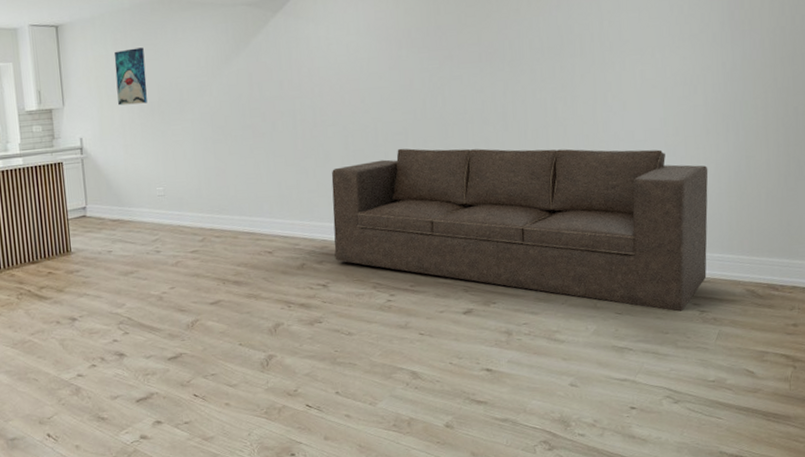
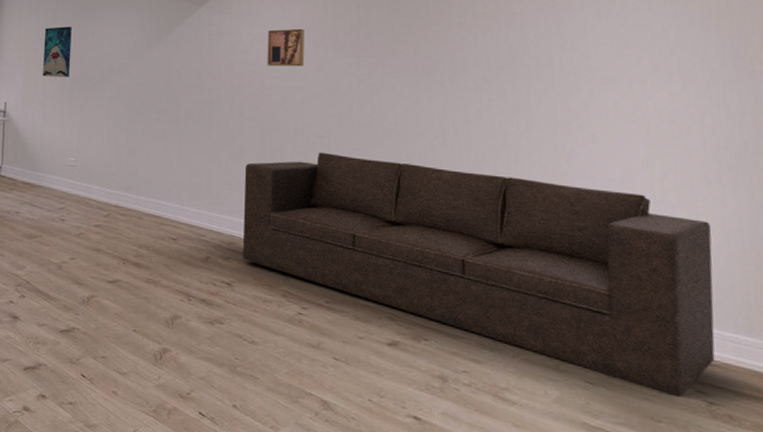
wall art: none [344,27,381,69] -> present [267,28,305,67]

